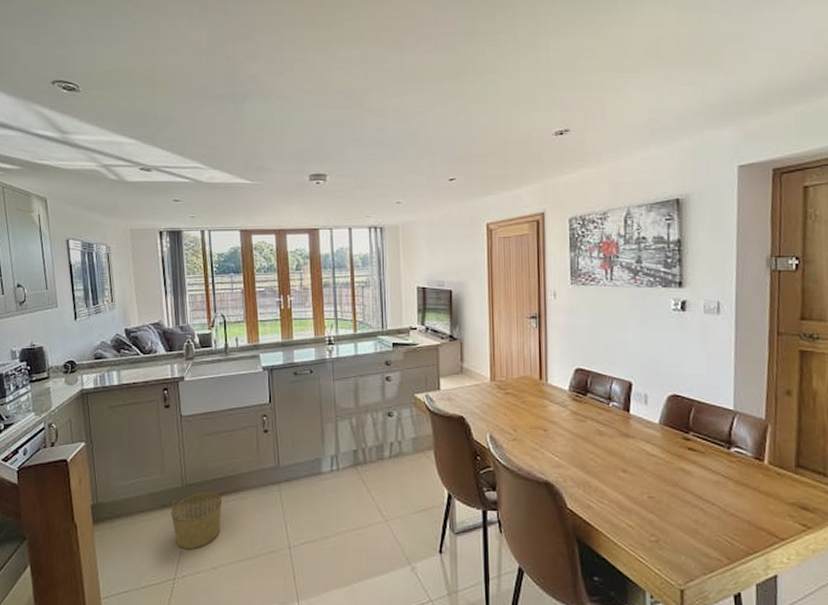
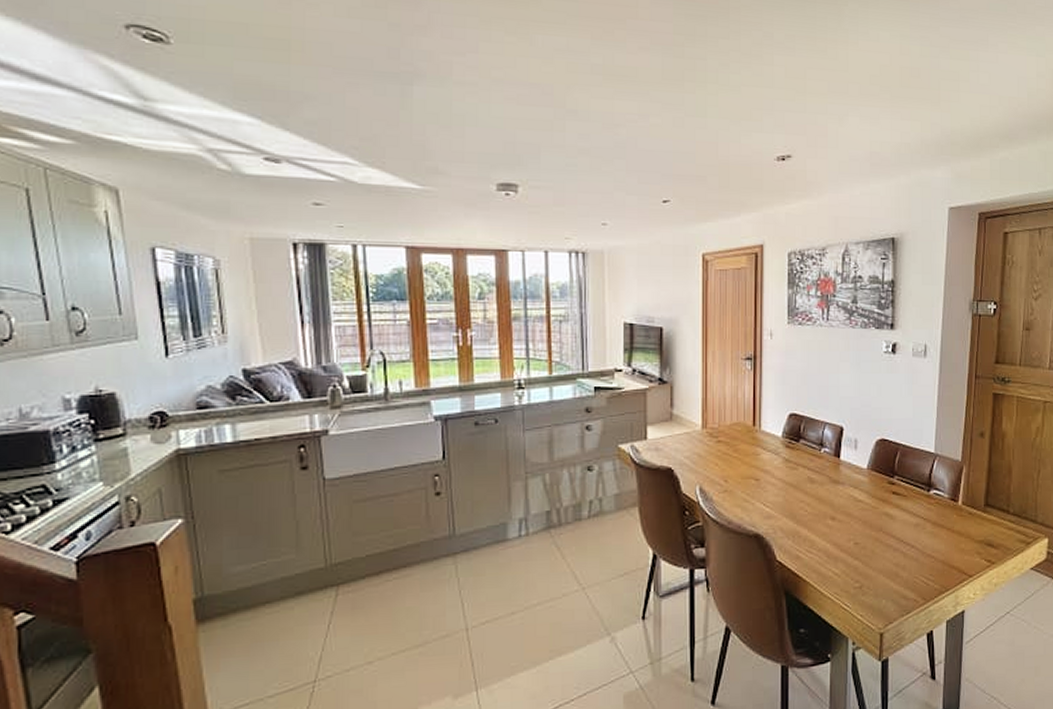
basket: present [170,492,223,550] -> none [309,571,381,644]

